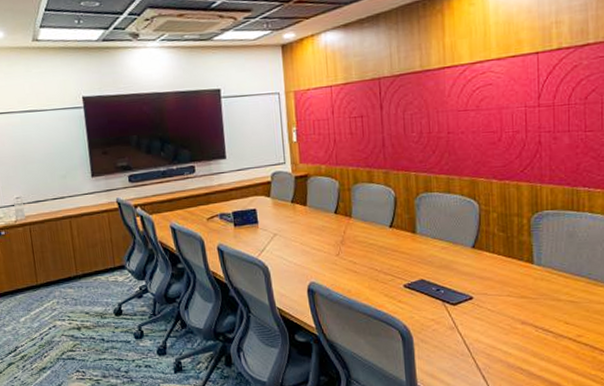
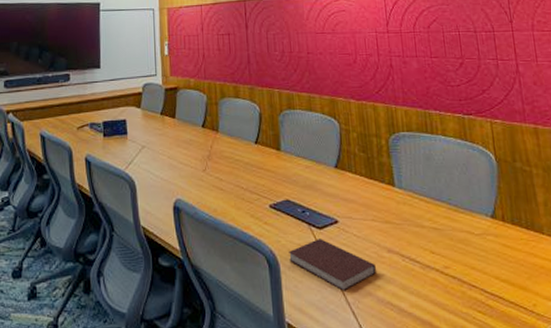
notebook: none [422,314,508,359] -> present [289,239,376,291]

